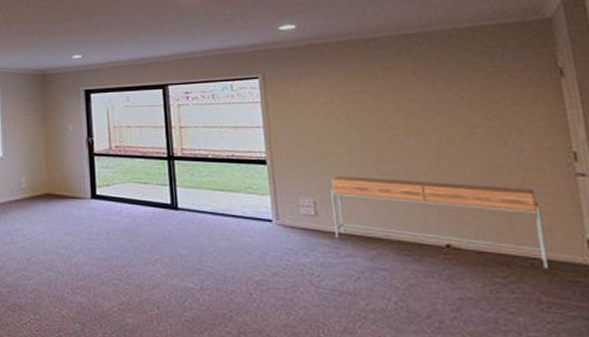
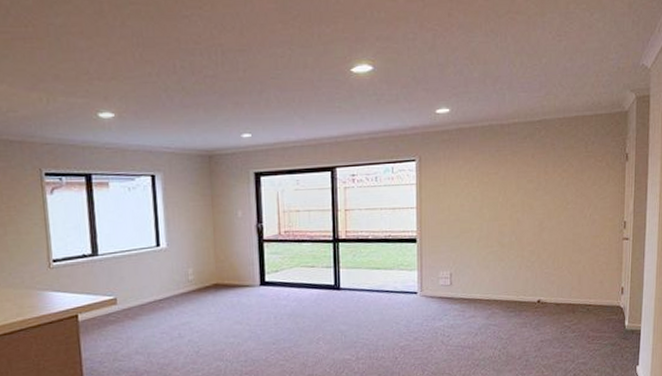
console table: present [331,176,549,269] -> none [464,249,599,312]

